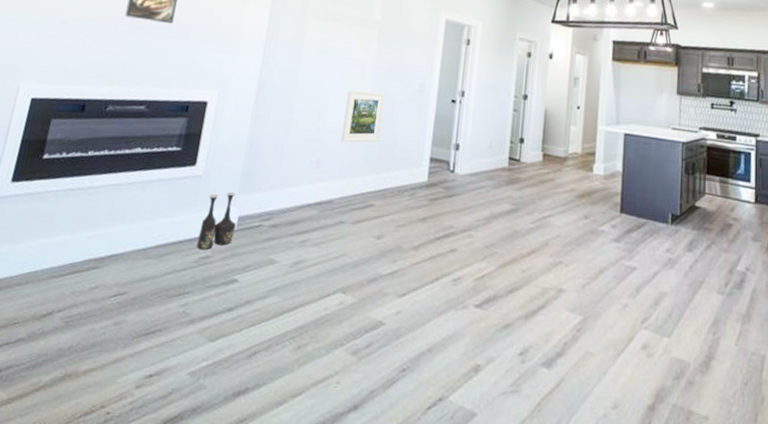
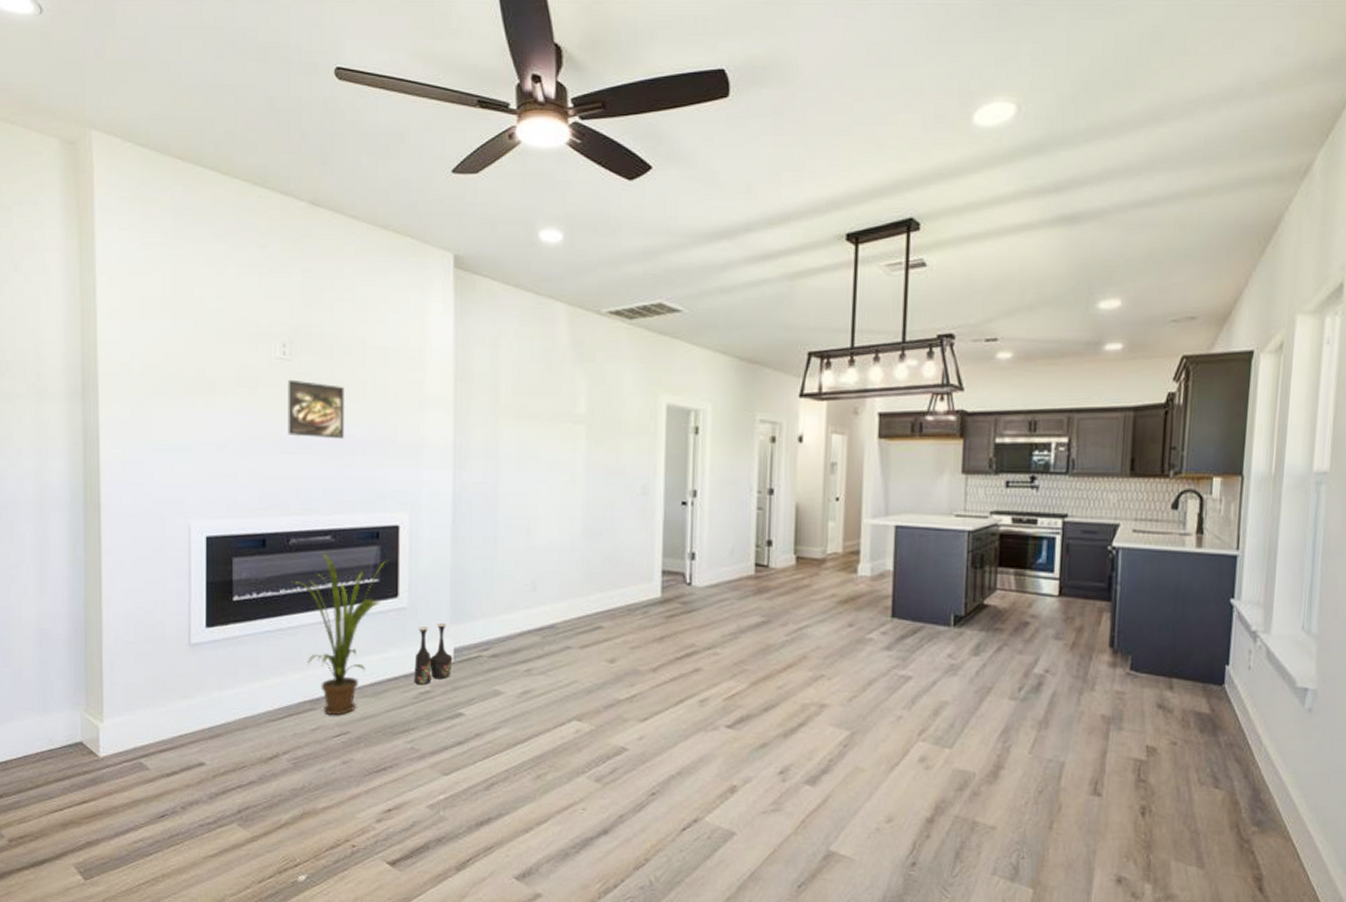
house plant: none [100,120,191,276] -> present [291,553,386,716]
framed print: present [341,89,385,143] -> none [557,499,602,561]

